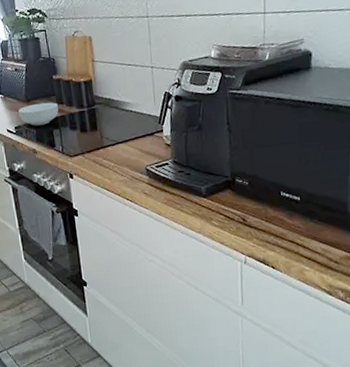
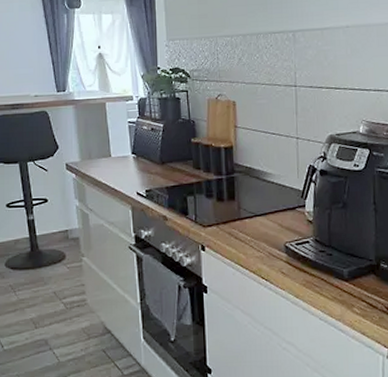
cereal bowl: present [18,102,59,126] -> none [151,166,194,191]

